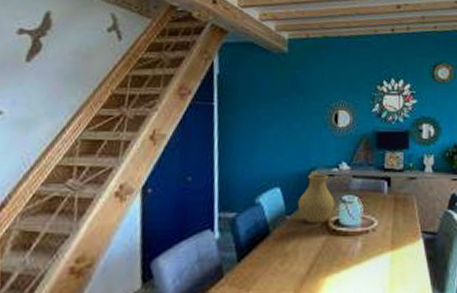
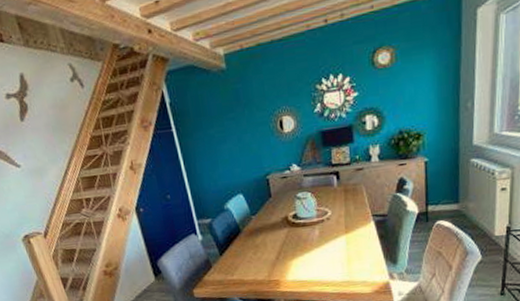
pitcher: present [297,171,335,223] -> none [259,175,291,220]

